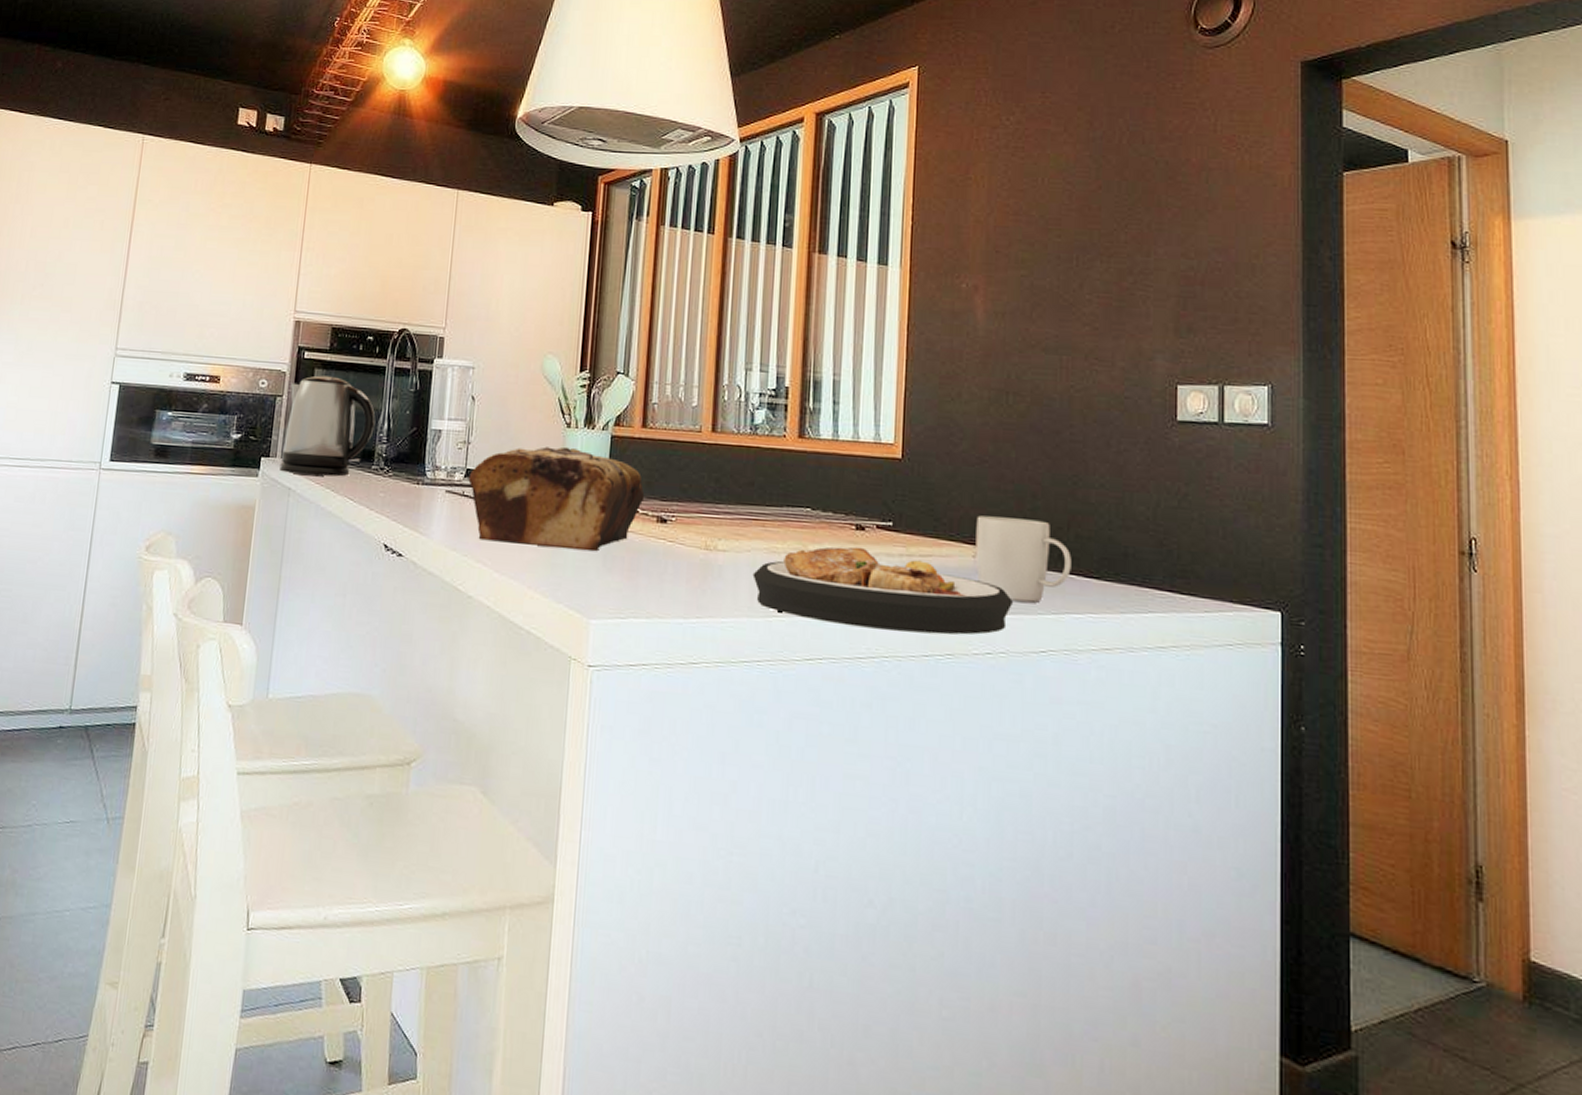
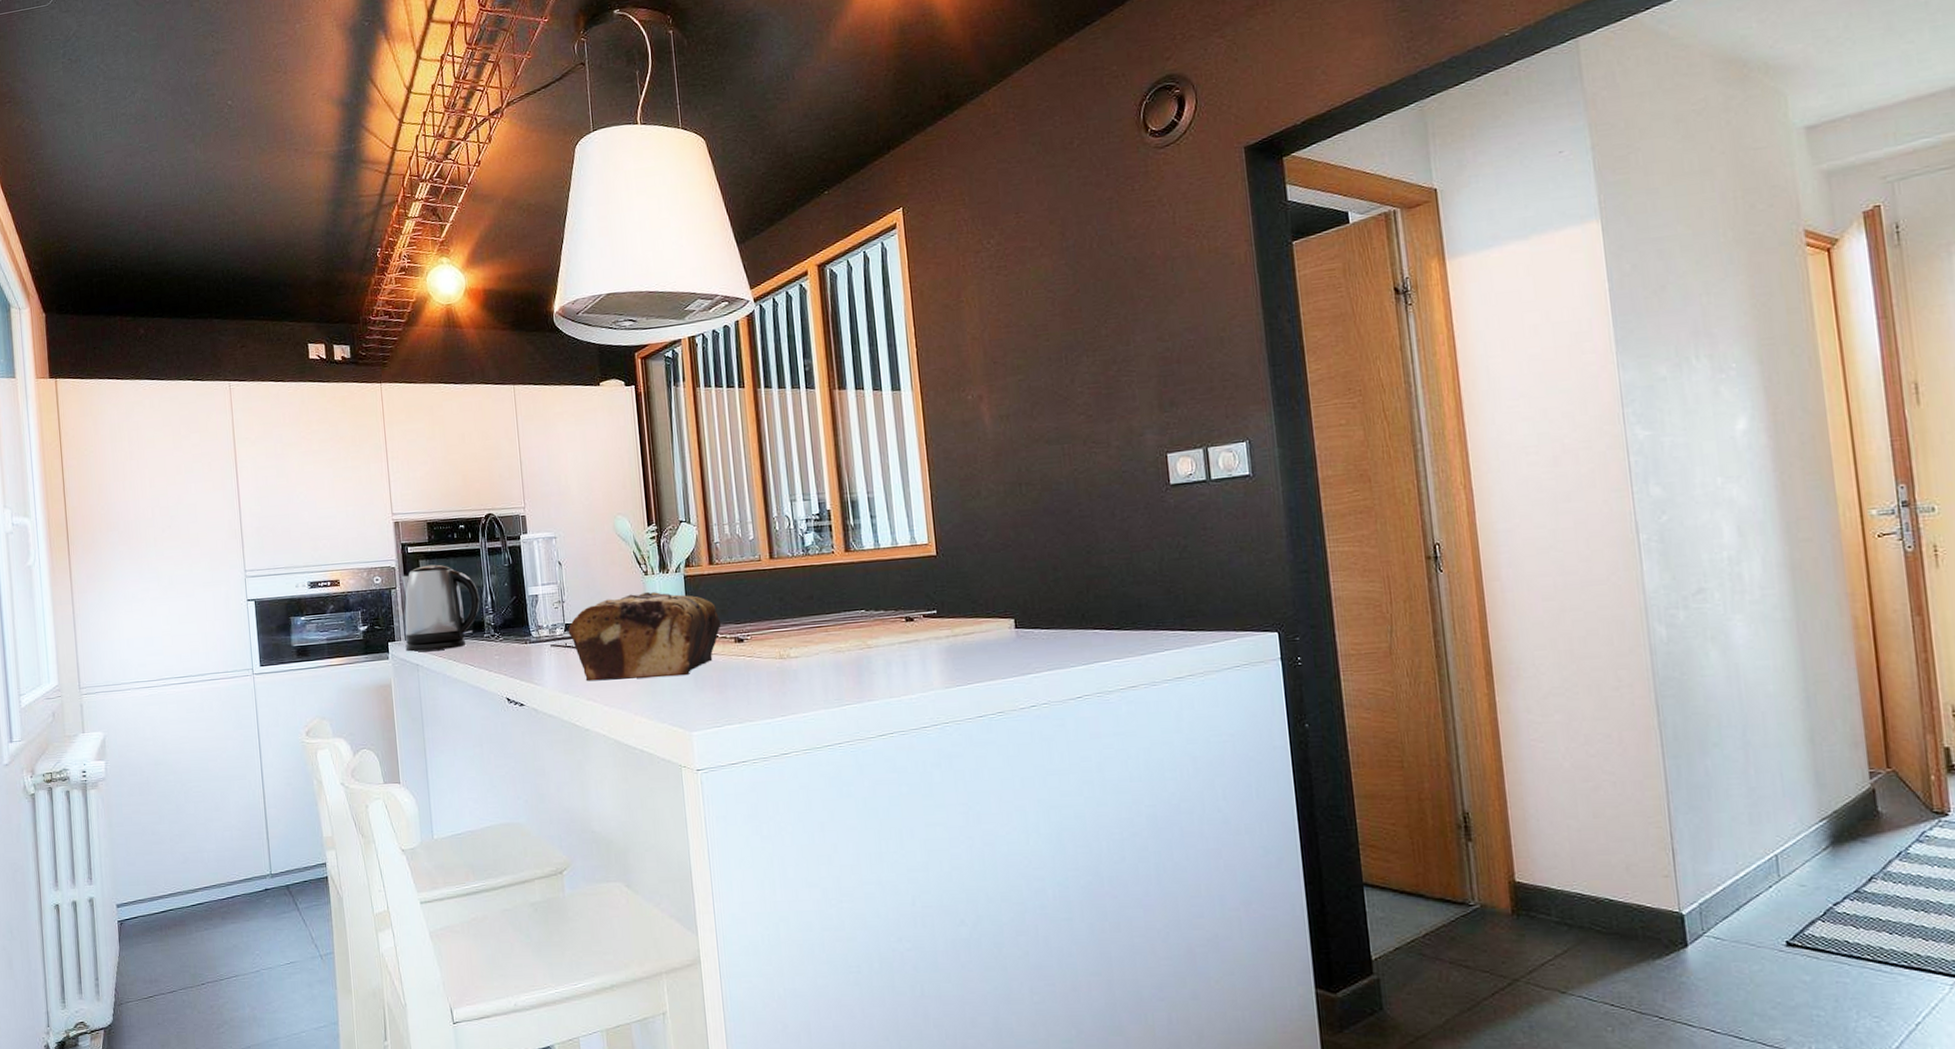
plate: present [752,547,1013,635] -> none [823,635,1048,703]
mug: present [975,515,1072,603] -> none [1008,588,1095,661]

